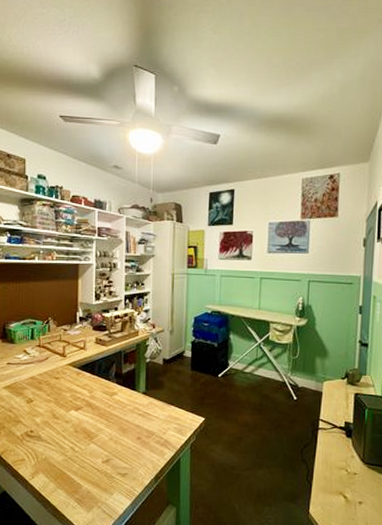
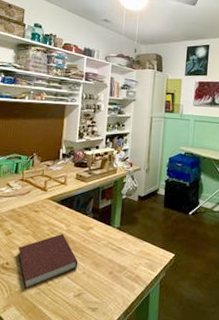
notebook: none [41,400,104,456] -> present [18,234,79,289]

